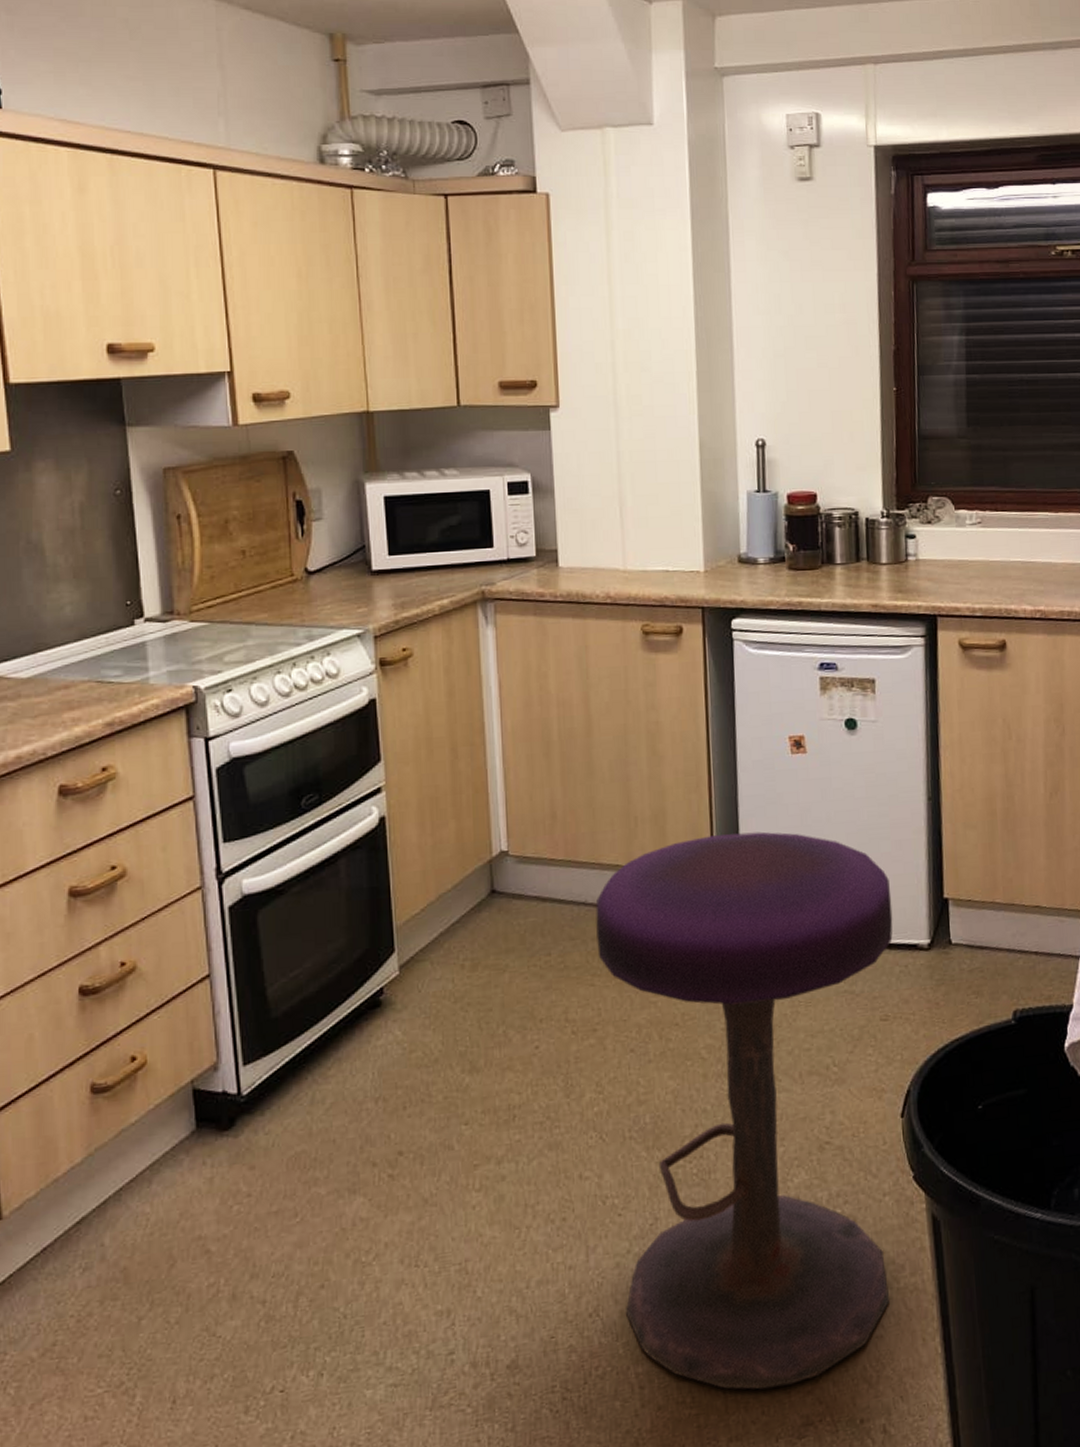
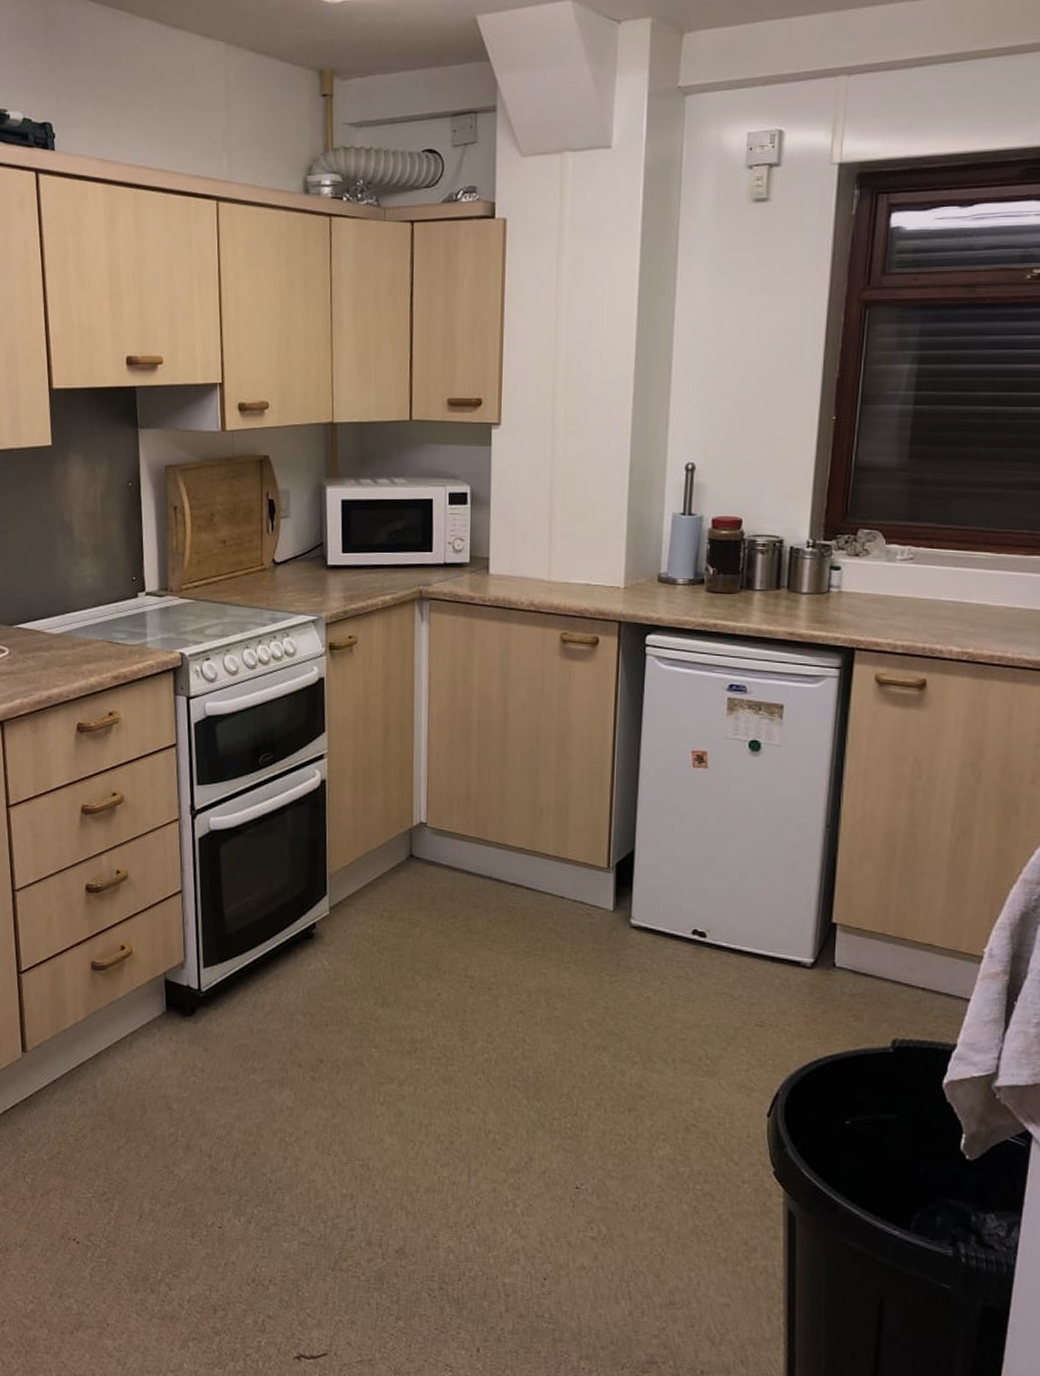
stool: present [595,831,893,1390] -> none [498,833,779,1326]

